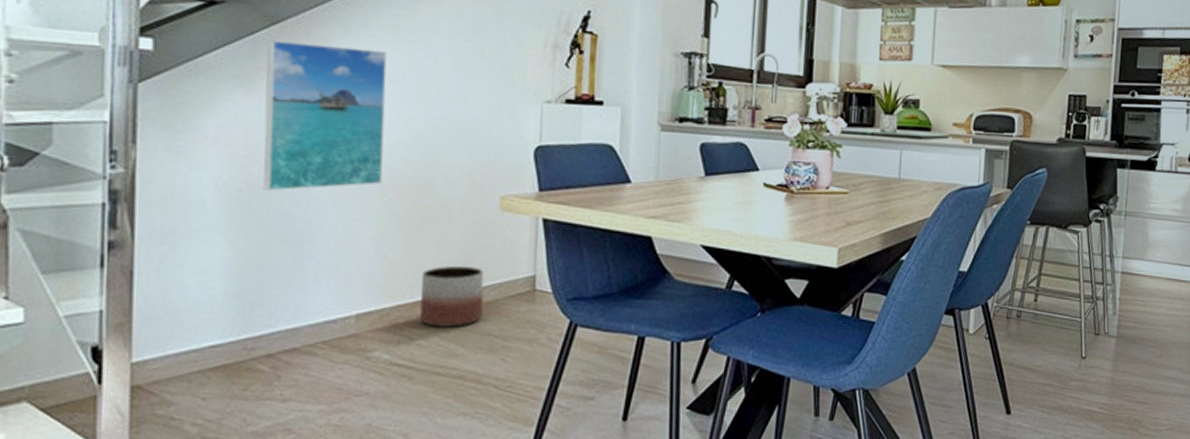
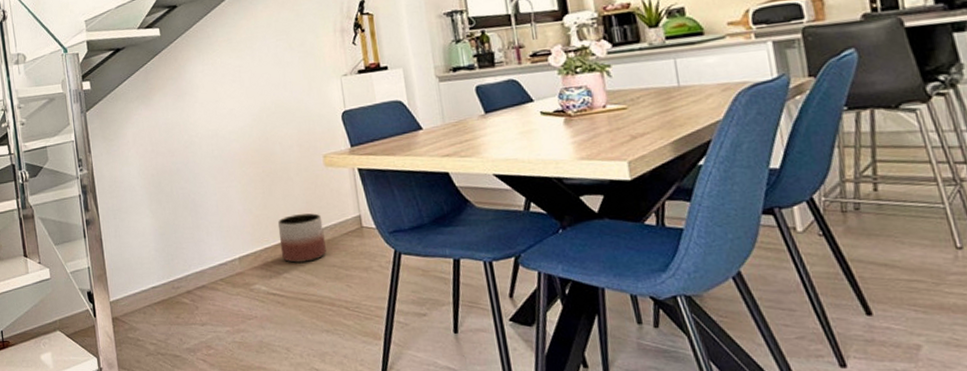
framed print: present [263,40,388,191] -> none [153,59,240,173]

